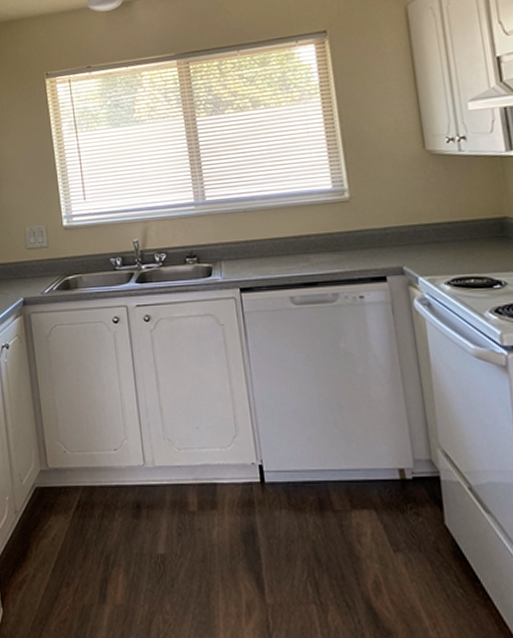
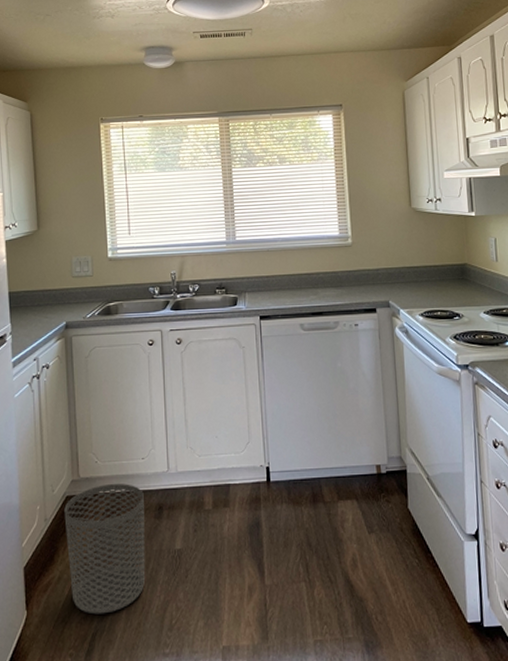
waste bin: none [34,475,126,620] -> present [64,483,146,614]

